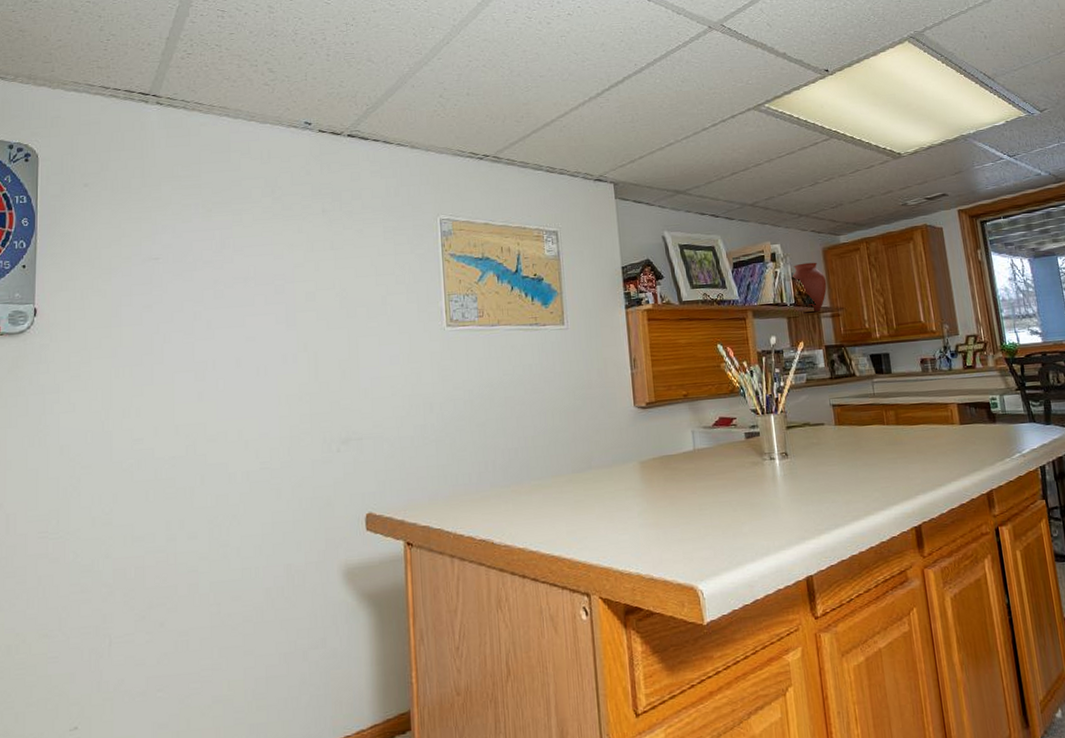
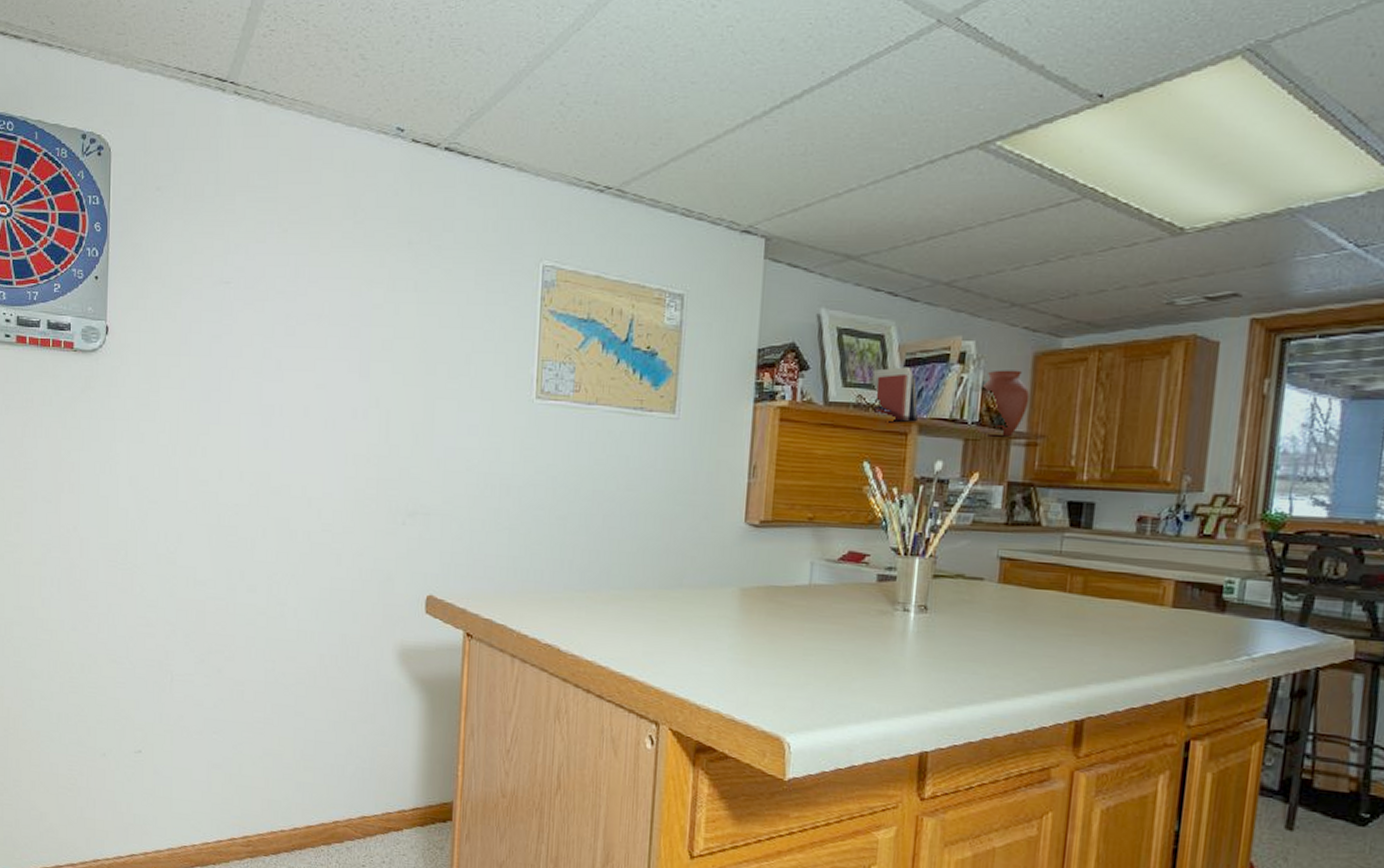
books: none [711,268,751,312] -> present [872,367,918,424]

